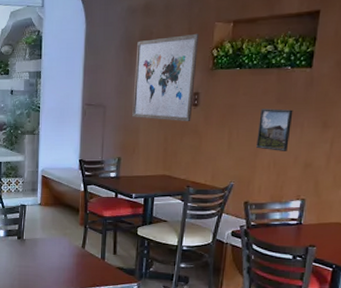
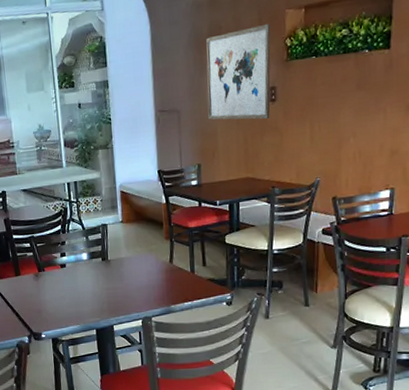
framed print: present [256,108,293,151] -> none [339,95,375,141]

